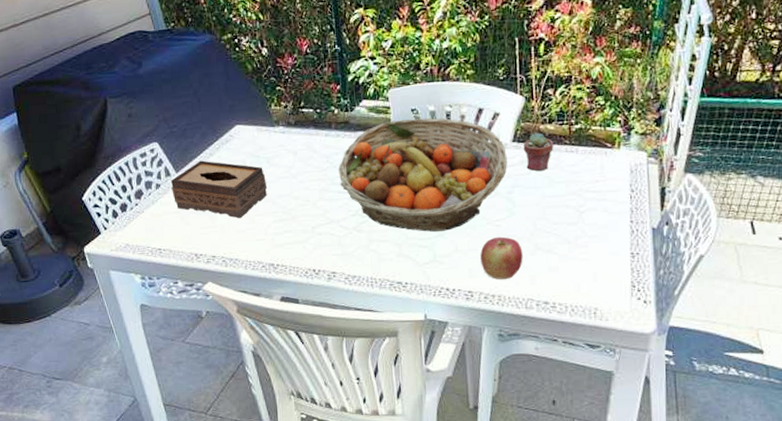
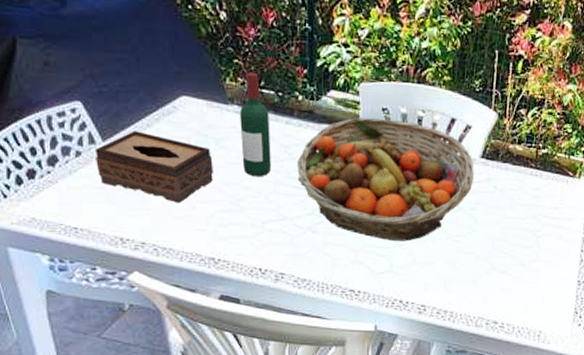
wine bottle: none [285,95,316,187] -> present [240,71,271,177]
apple: present [480,236,523,280] -> none [437,252,479,297]
potted succulent: present [523,133,554,171] -> none [490,152,520,191]

